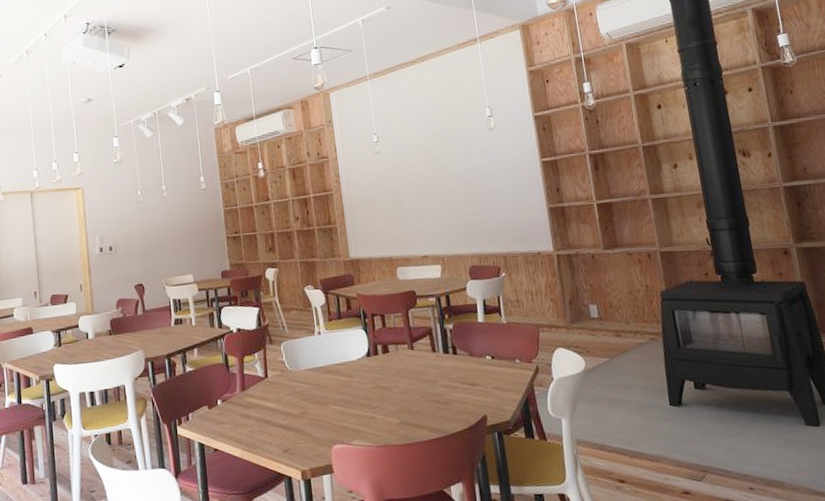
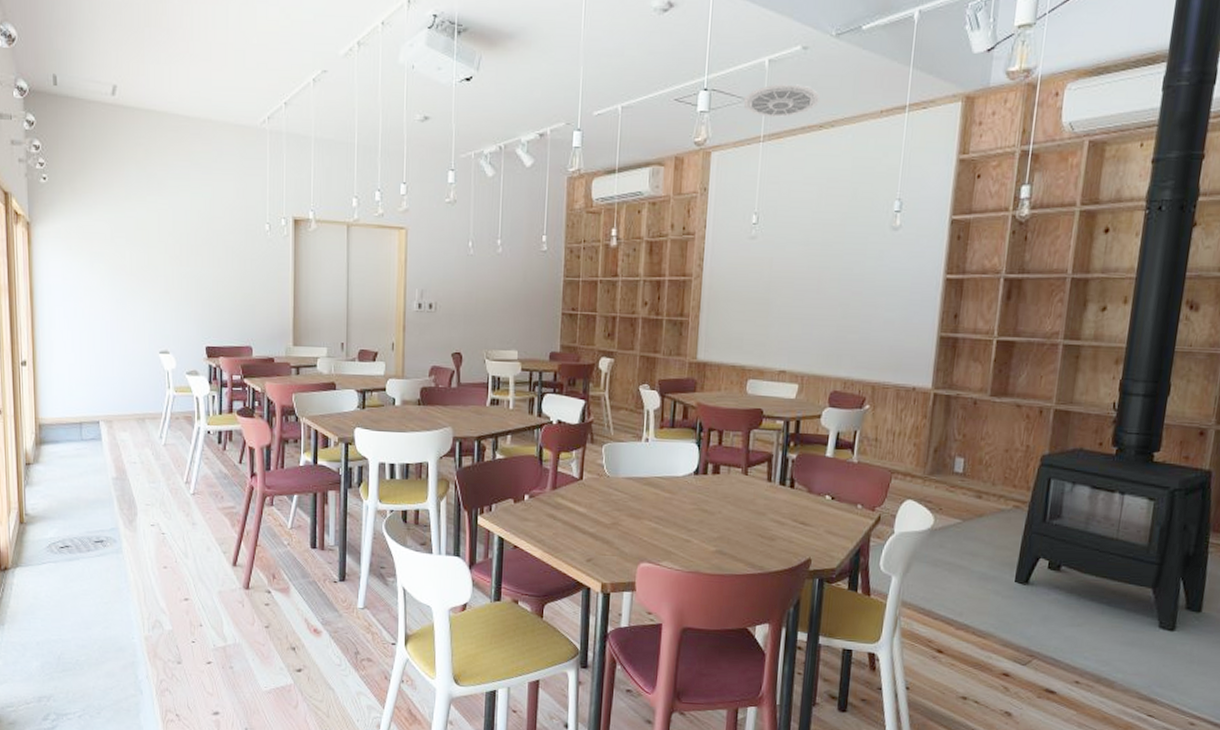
ceiling vent: none [347,34,408,62] -> present [743,84,820,118]

